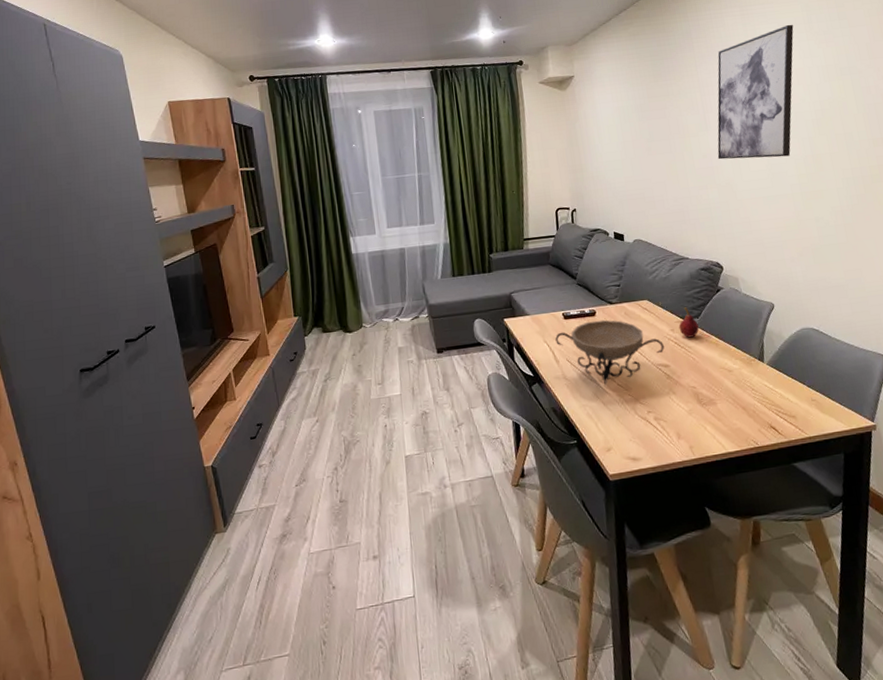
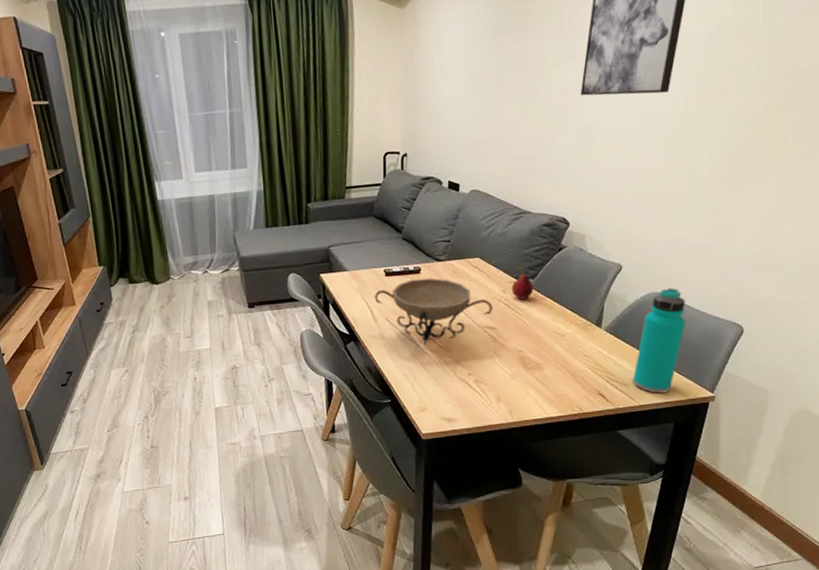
water bottle: none [799,323,838,425] -> present [632,288,687,394]

